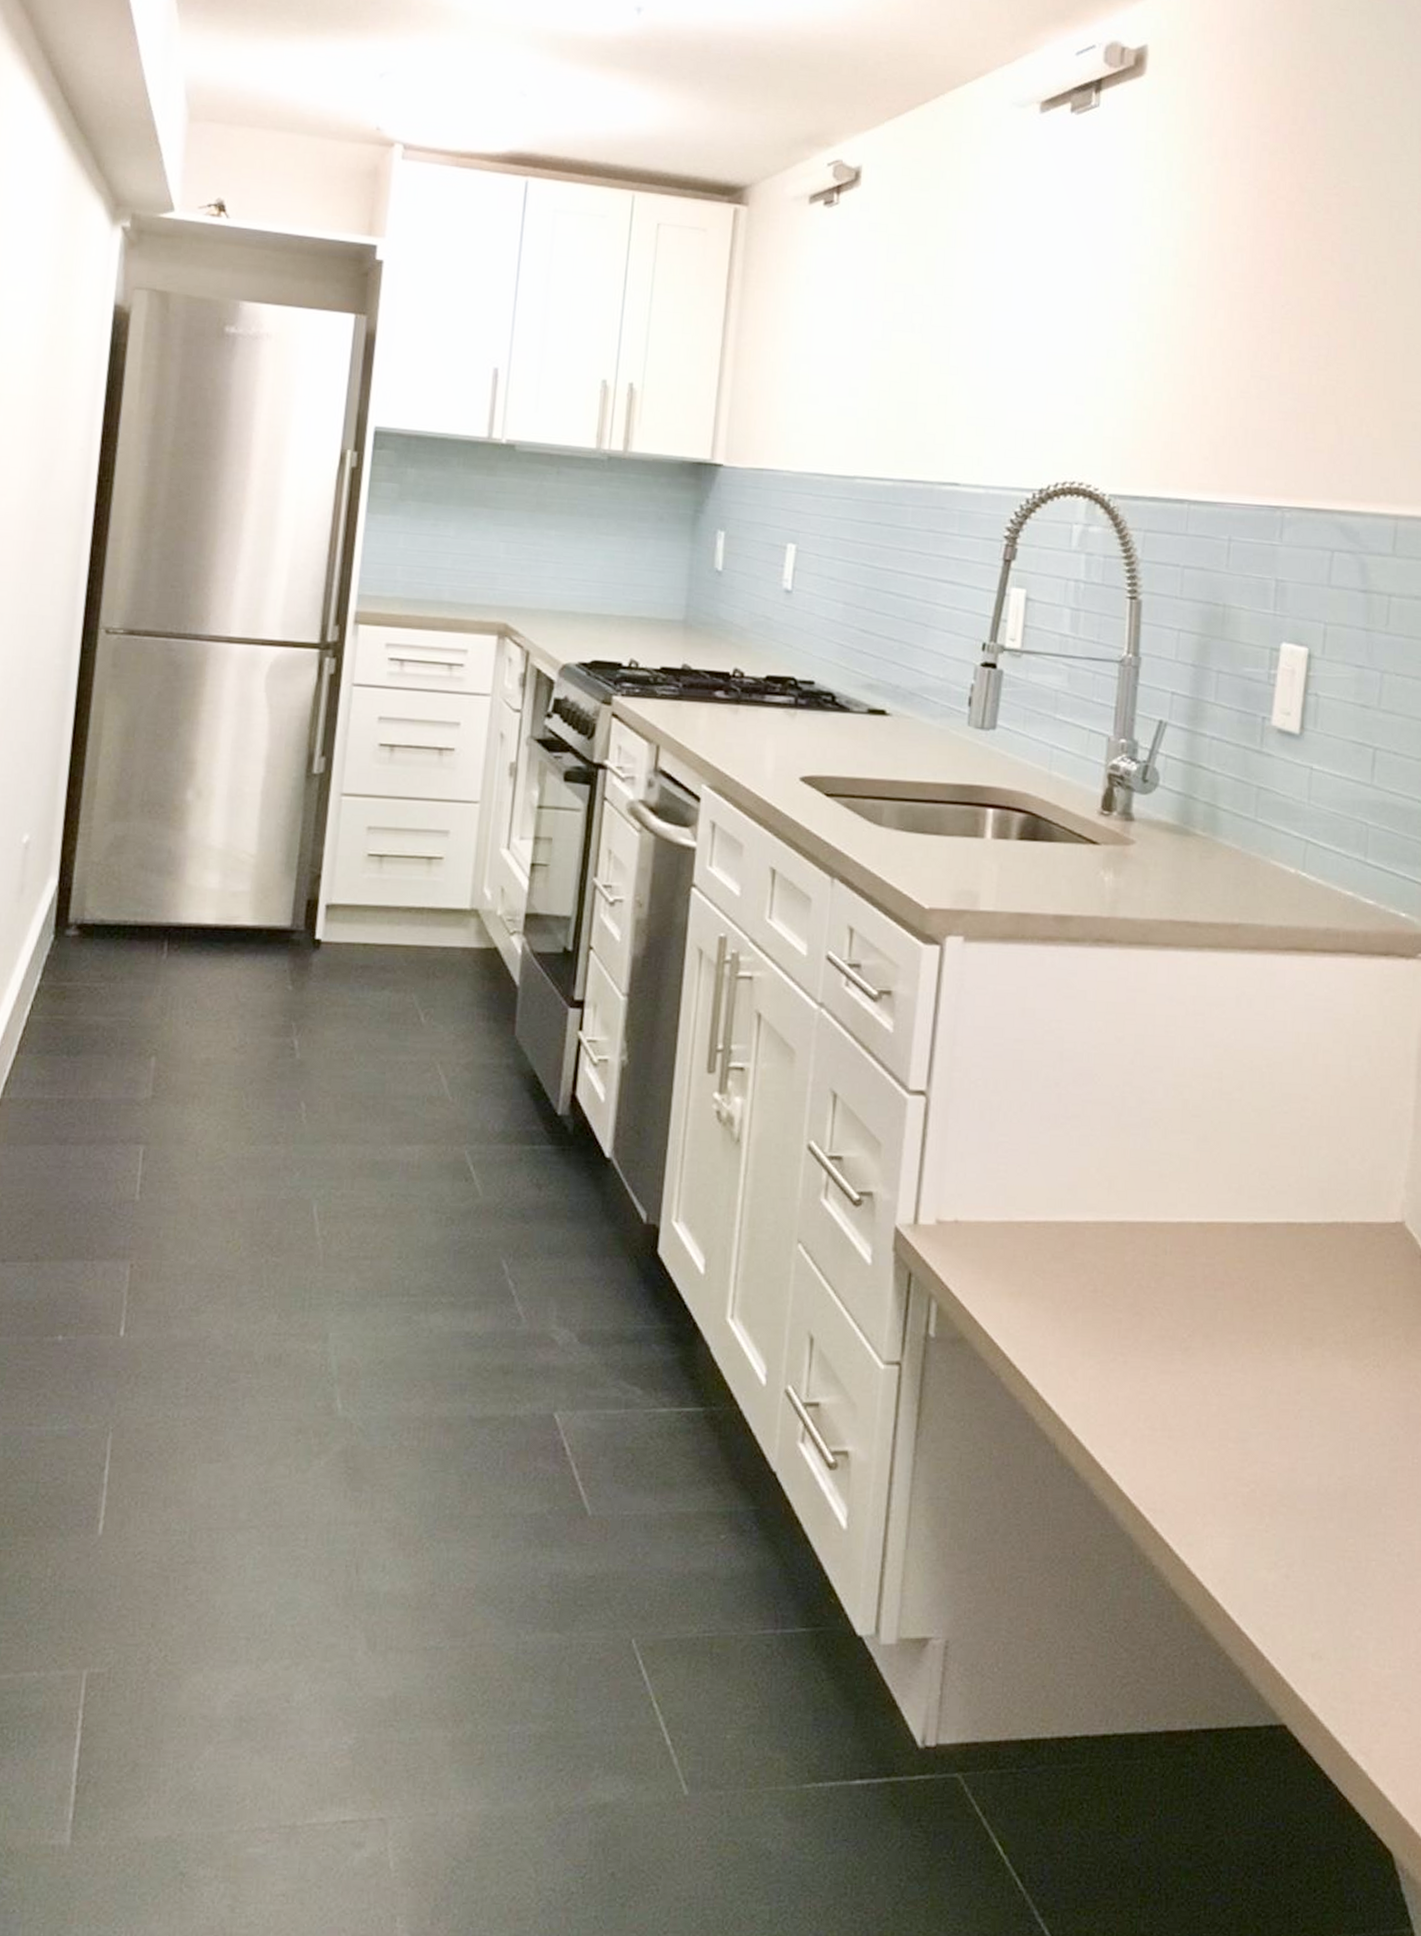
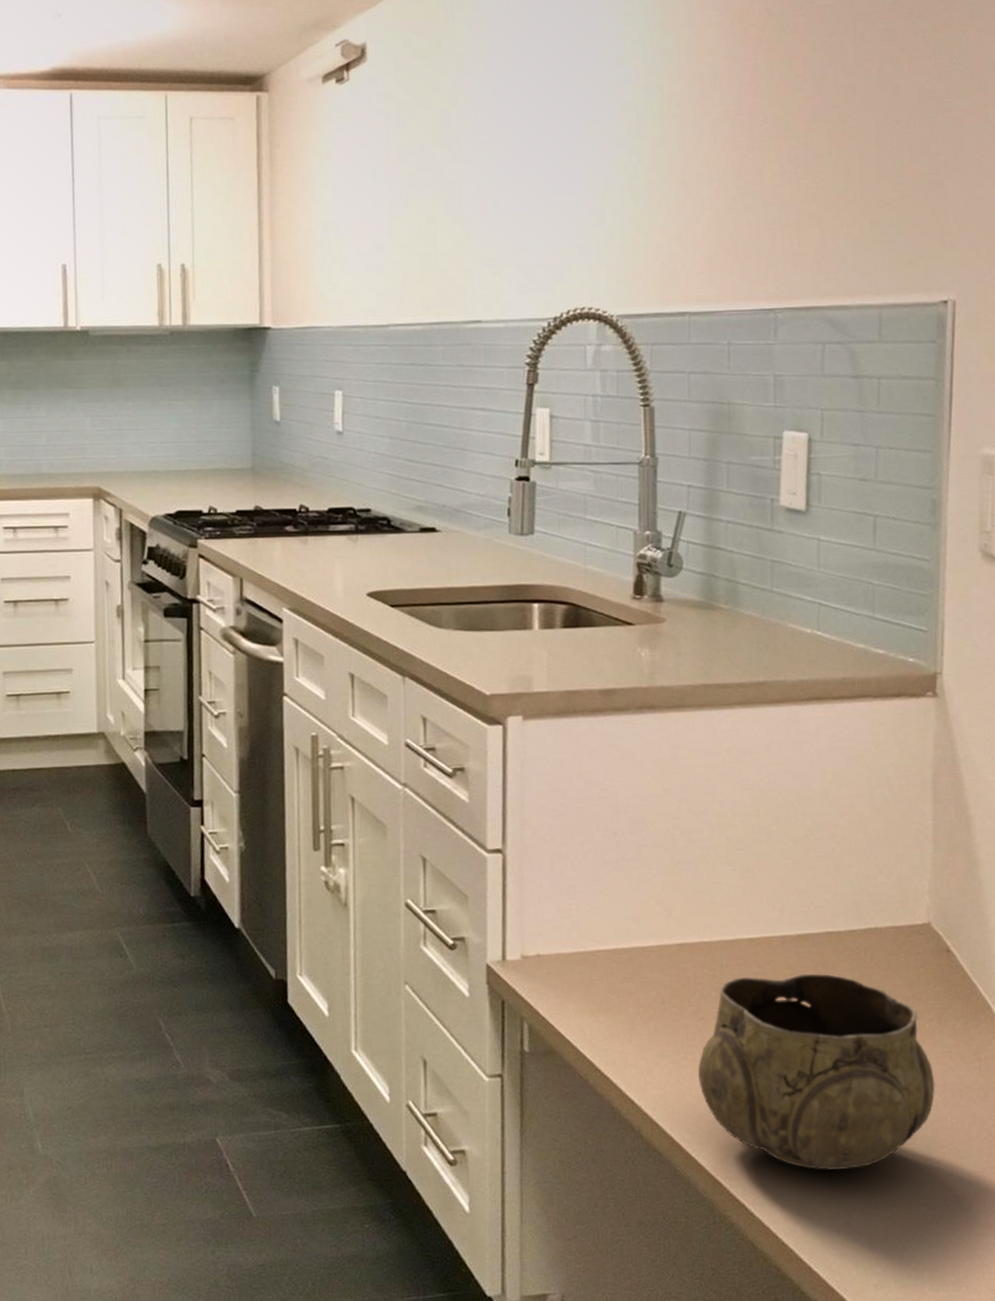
decorative bowl: none [1127,1268,1397,1510] -> present [697,973,935,1171]

